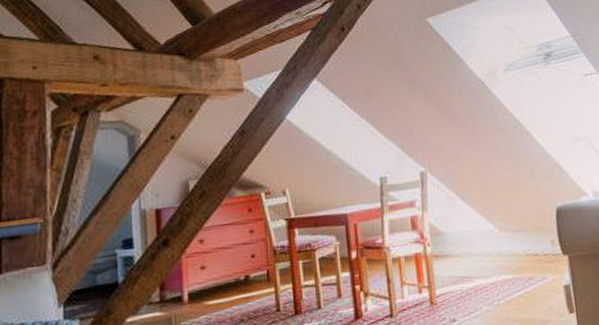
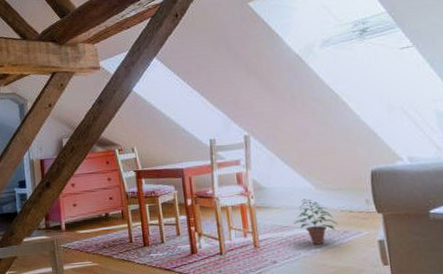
potted plant: none [474,243,523,296] -> present [293,199,338,245]

